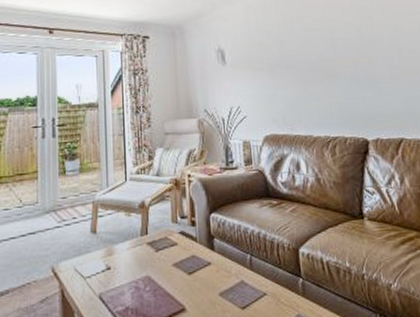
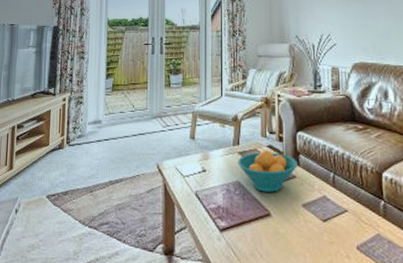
fruit bowl: none [147,237,212,285] -> present [238,150,297,192]

